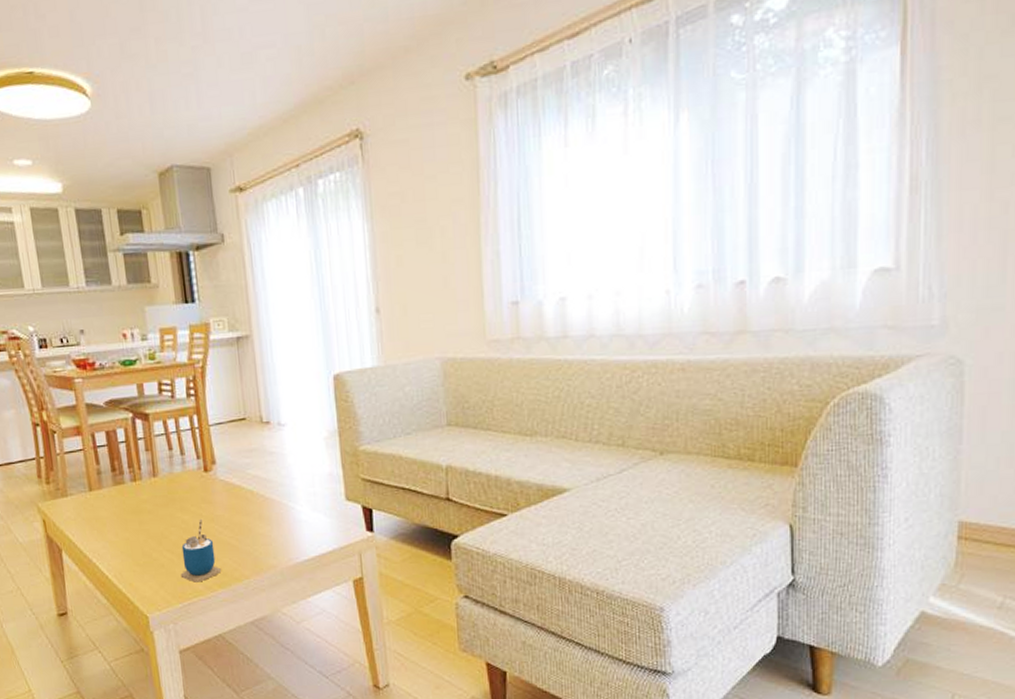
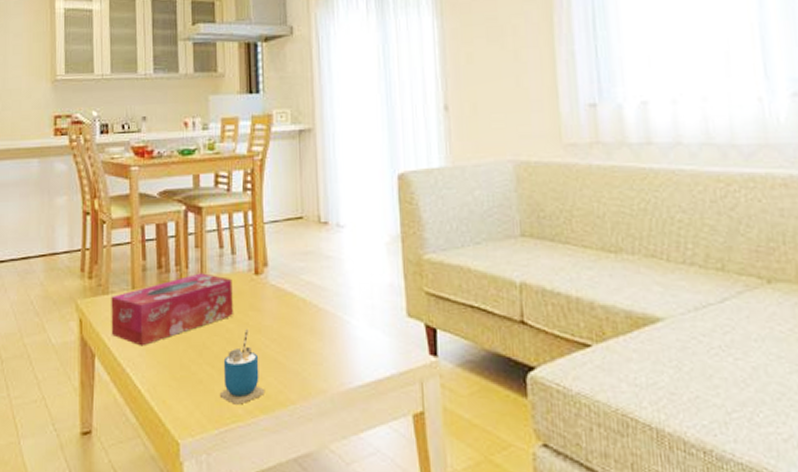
tissue box: none [70,473,187,540] -> present [111,273,233,346]

